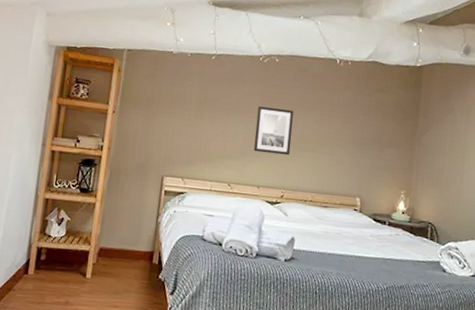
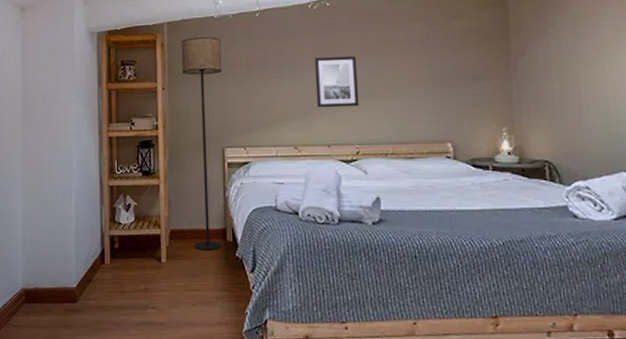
floor lamp: none [121,68,176,271] -> present [181,36,222,251]

